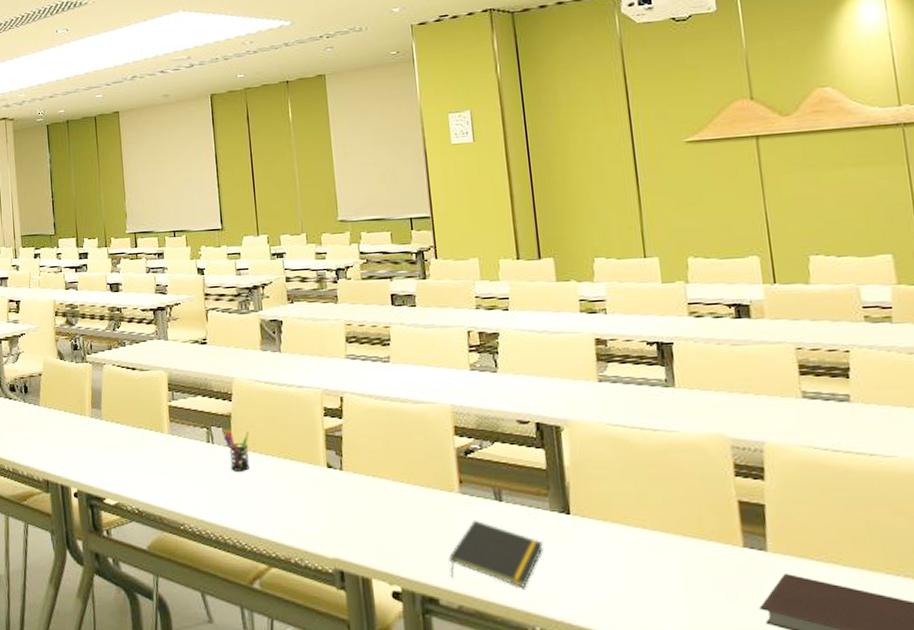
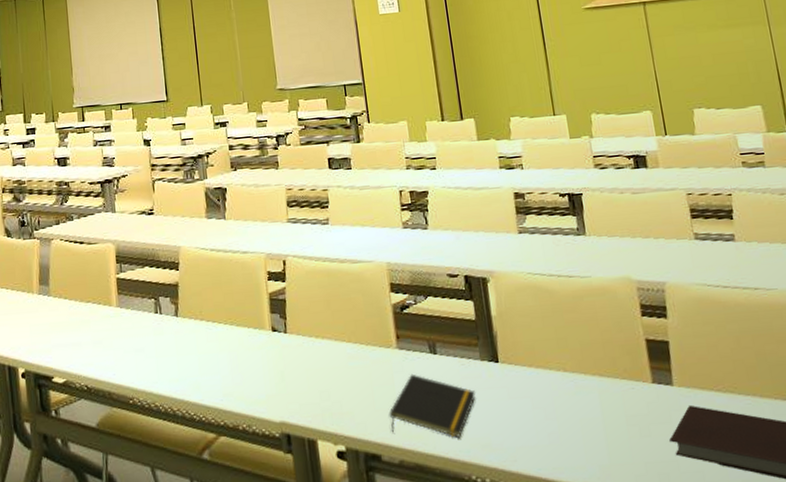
pen holder: present [223,431,249,471] -> none [170,299,197,341]

